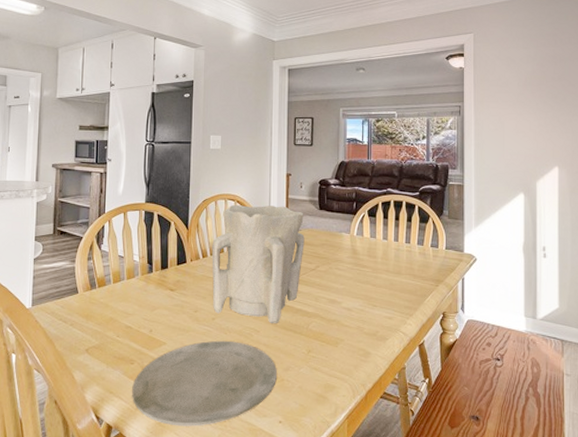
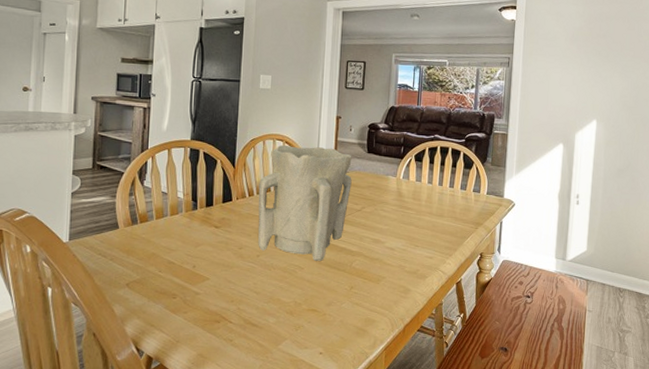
plate: present [132,340,277,427] -> none [173,276,319,358]

